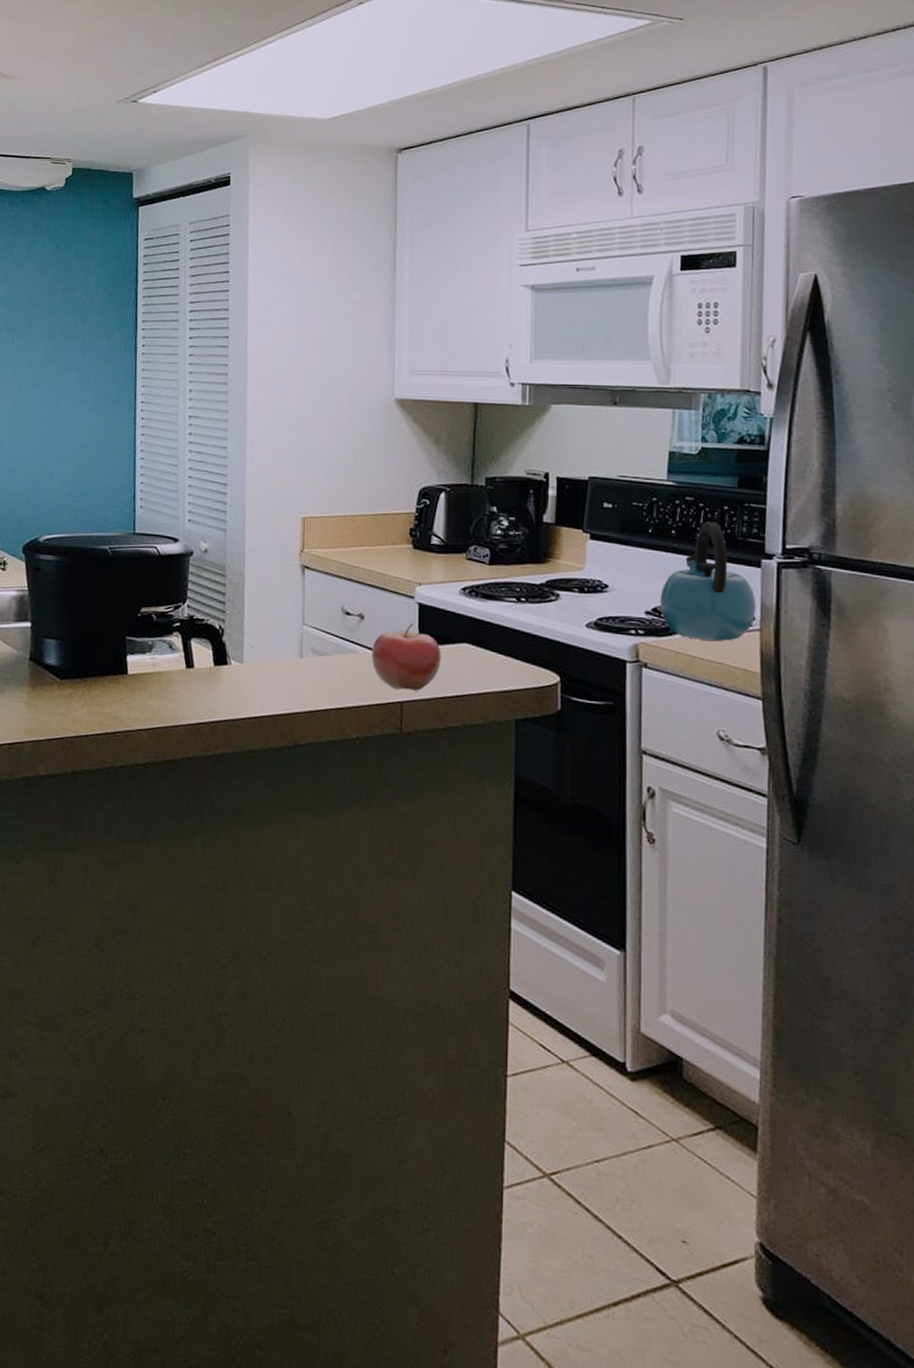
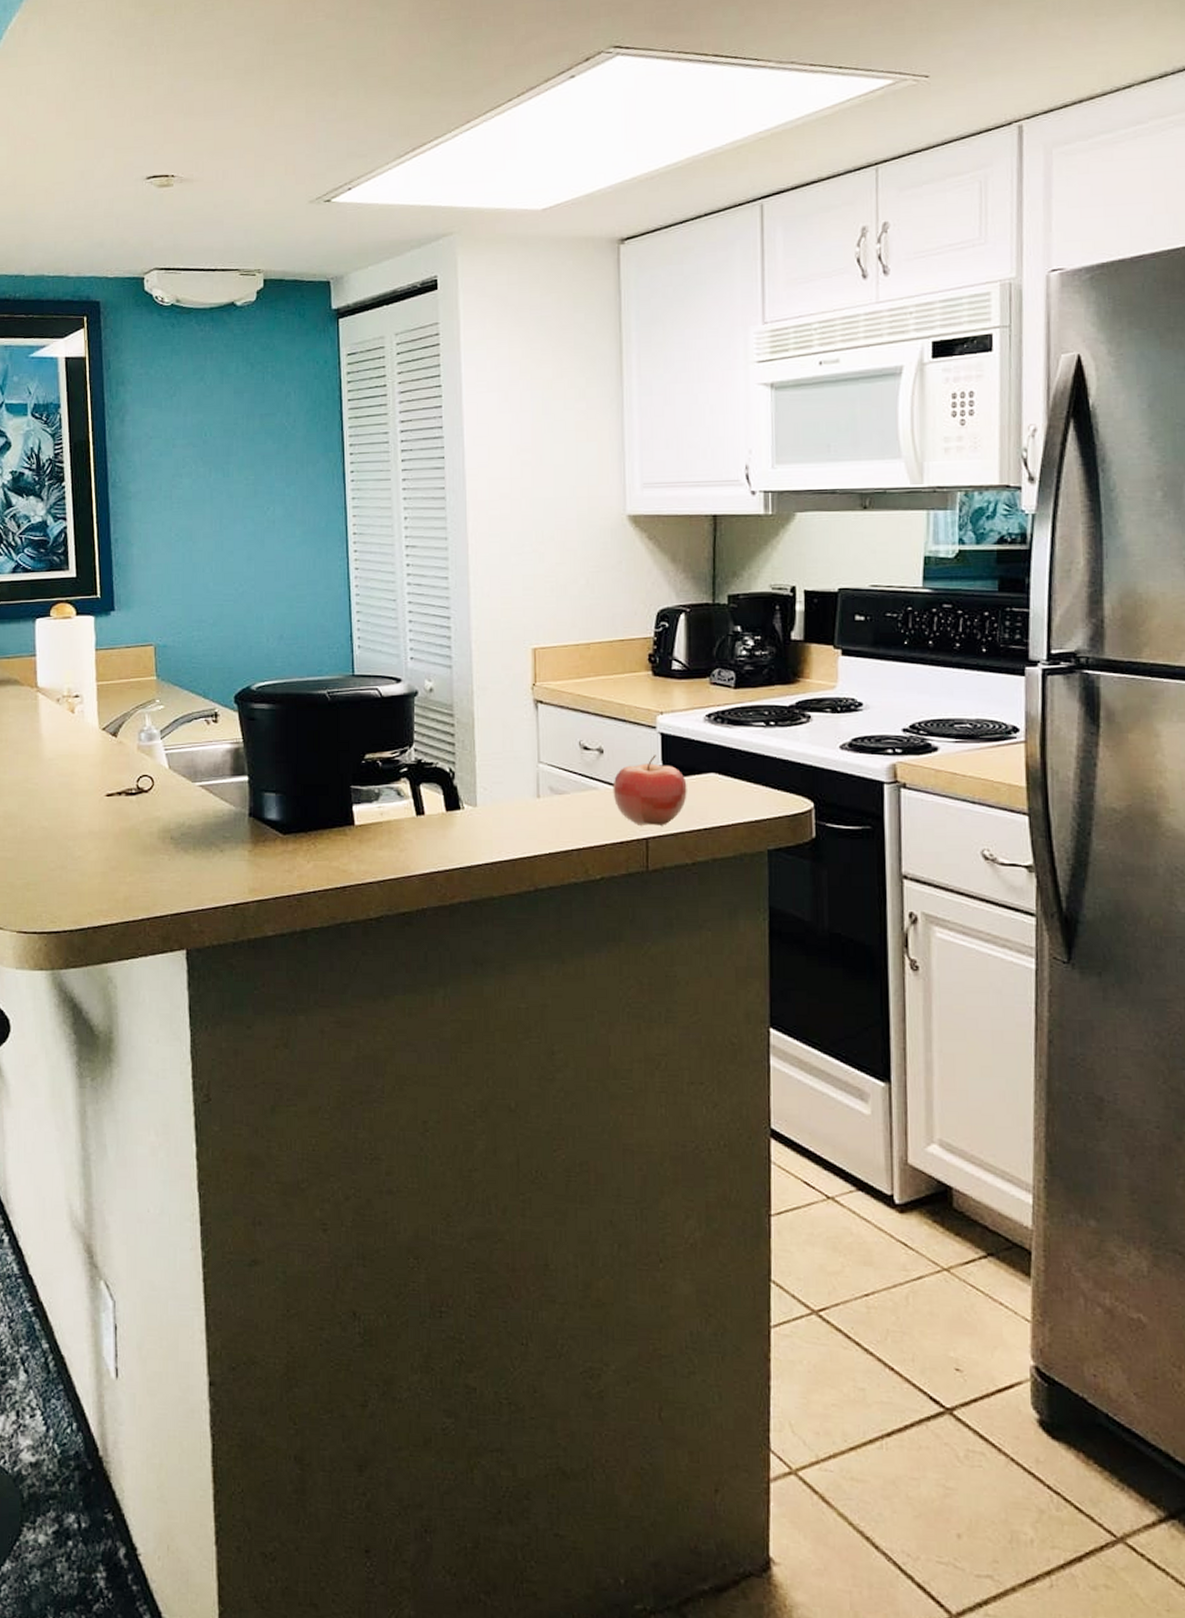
kettle: present [660,522,756,641] -> none [918,629,1021,755]

